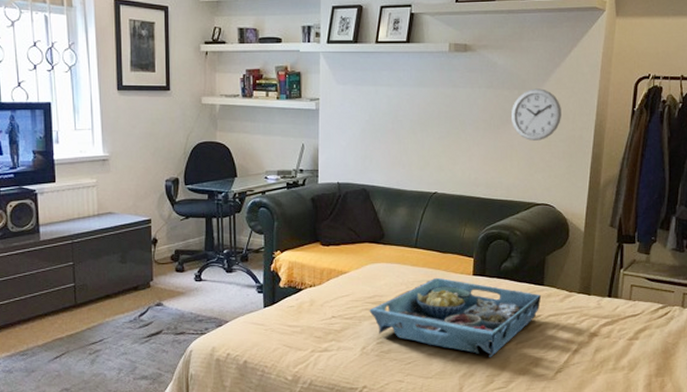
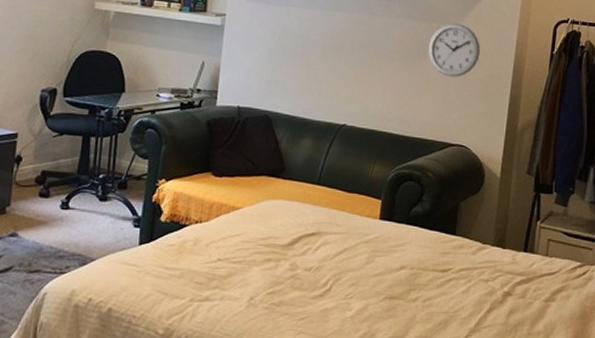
serving tray: present [369,277,542,357] -> none [261,219,453,315]

